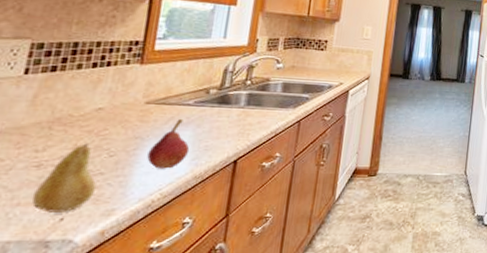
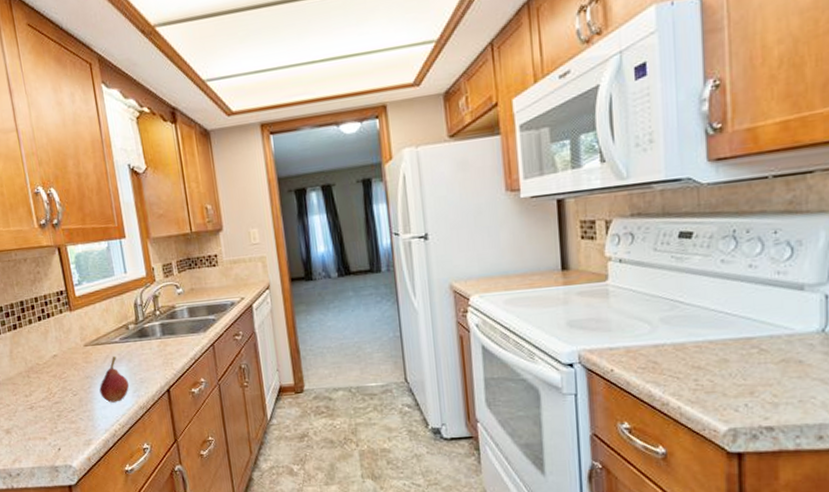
fruit: present [31,143,97,213] -> none [35,386,74,444]

